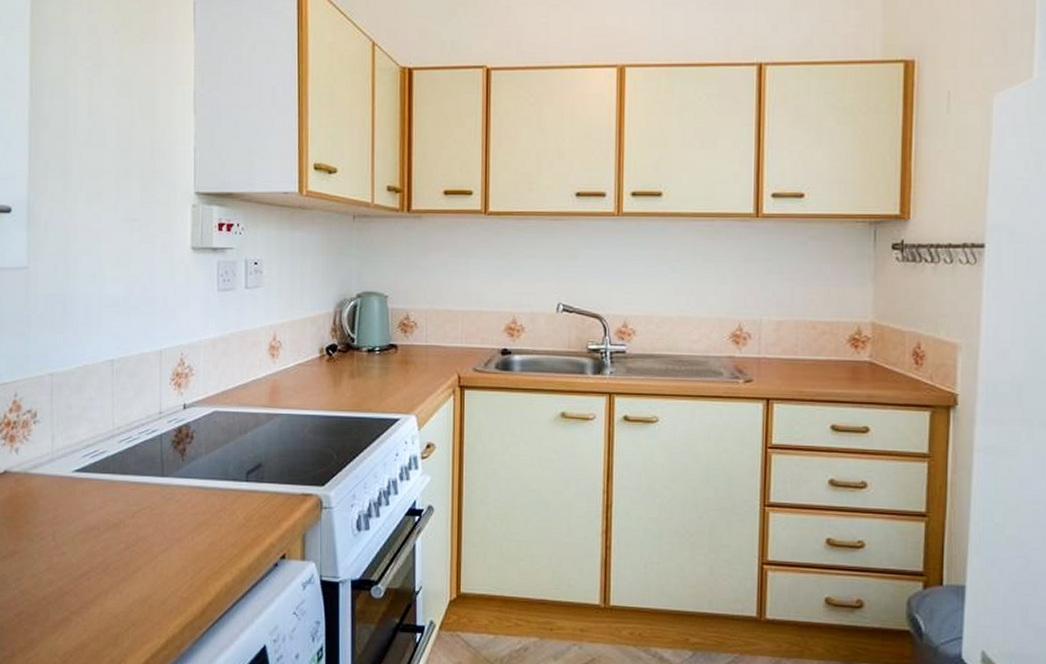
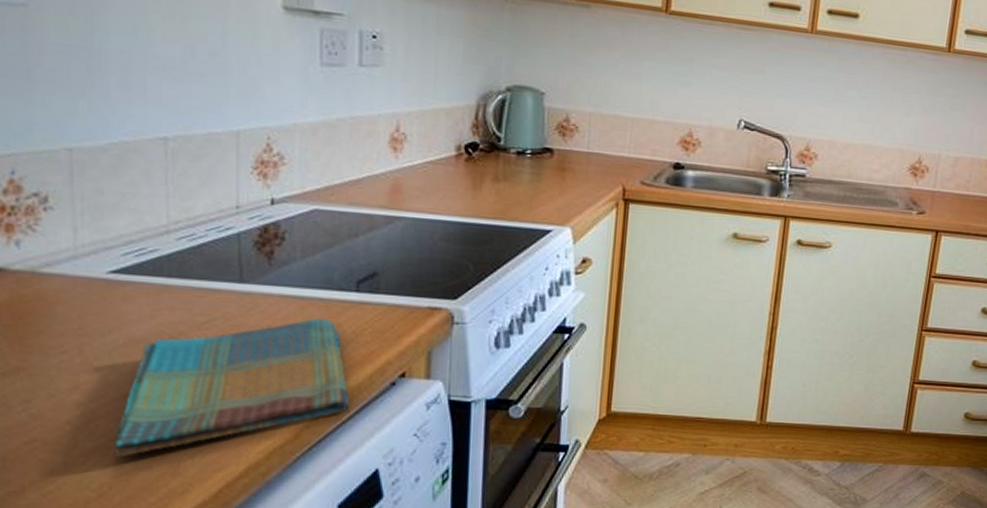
dish towel: none [74,505,242,630] -> present [114,317,350,458]

